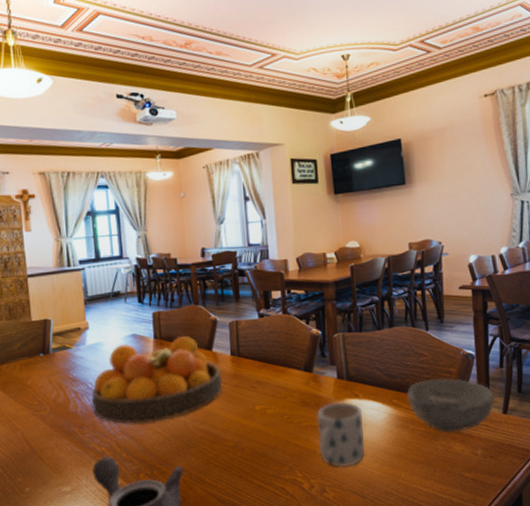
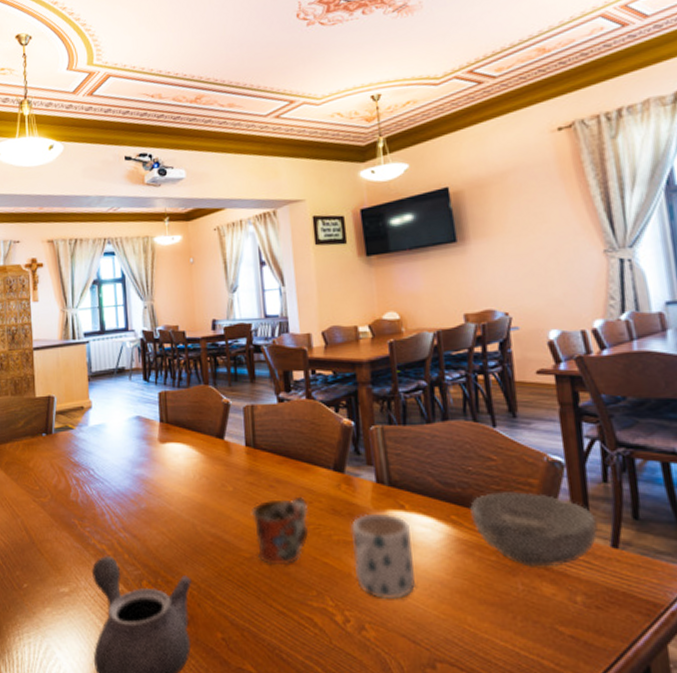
fruit bowl: present [91,335,223,425] -> none [93,420,236,520]
mug: none [235,393,284,451] -> present [251,496,310,566]

